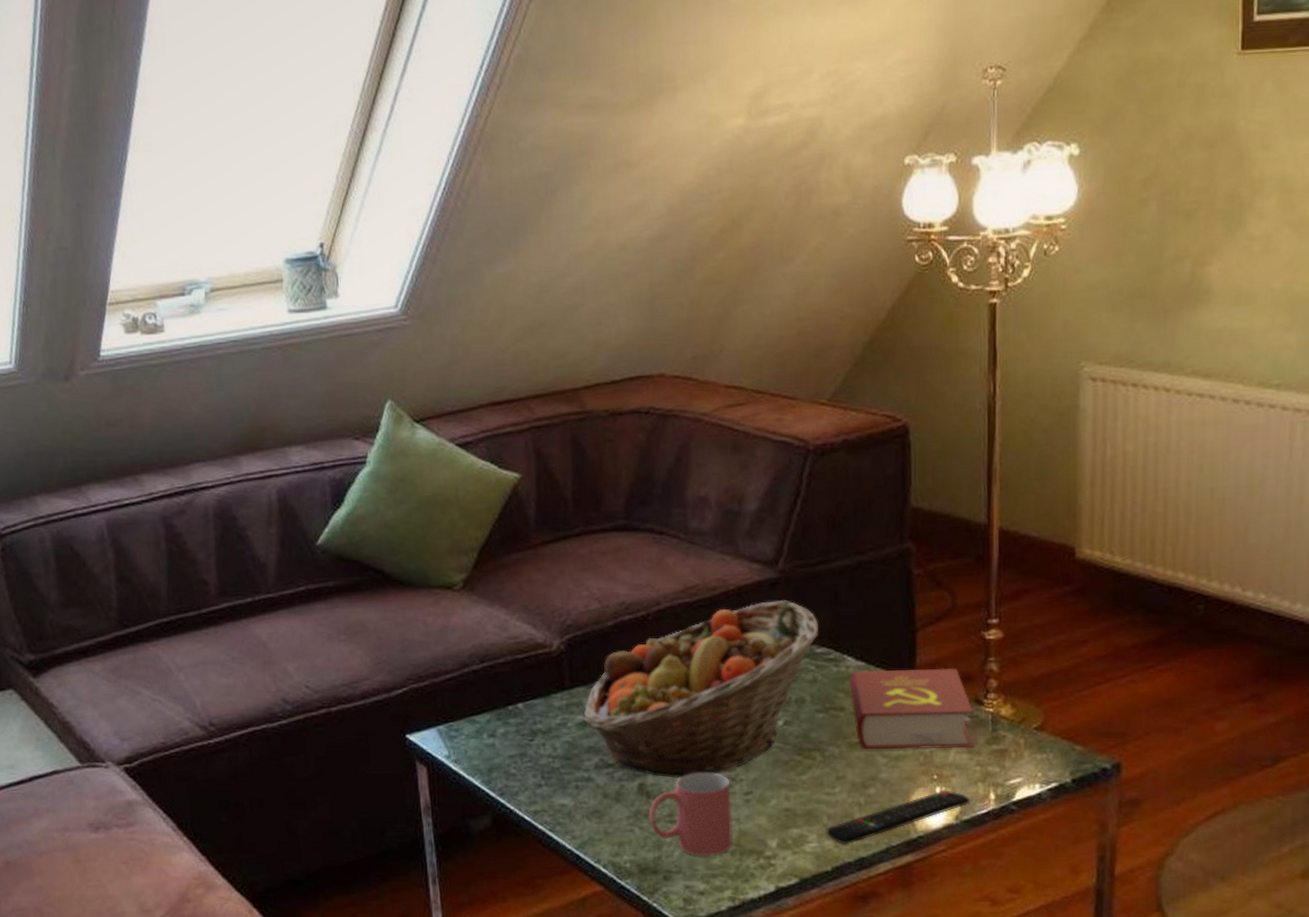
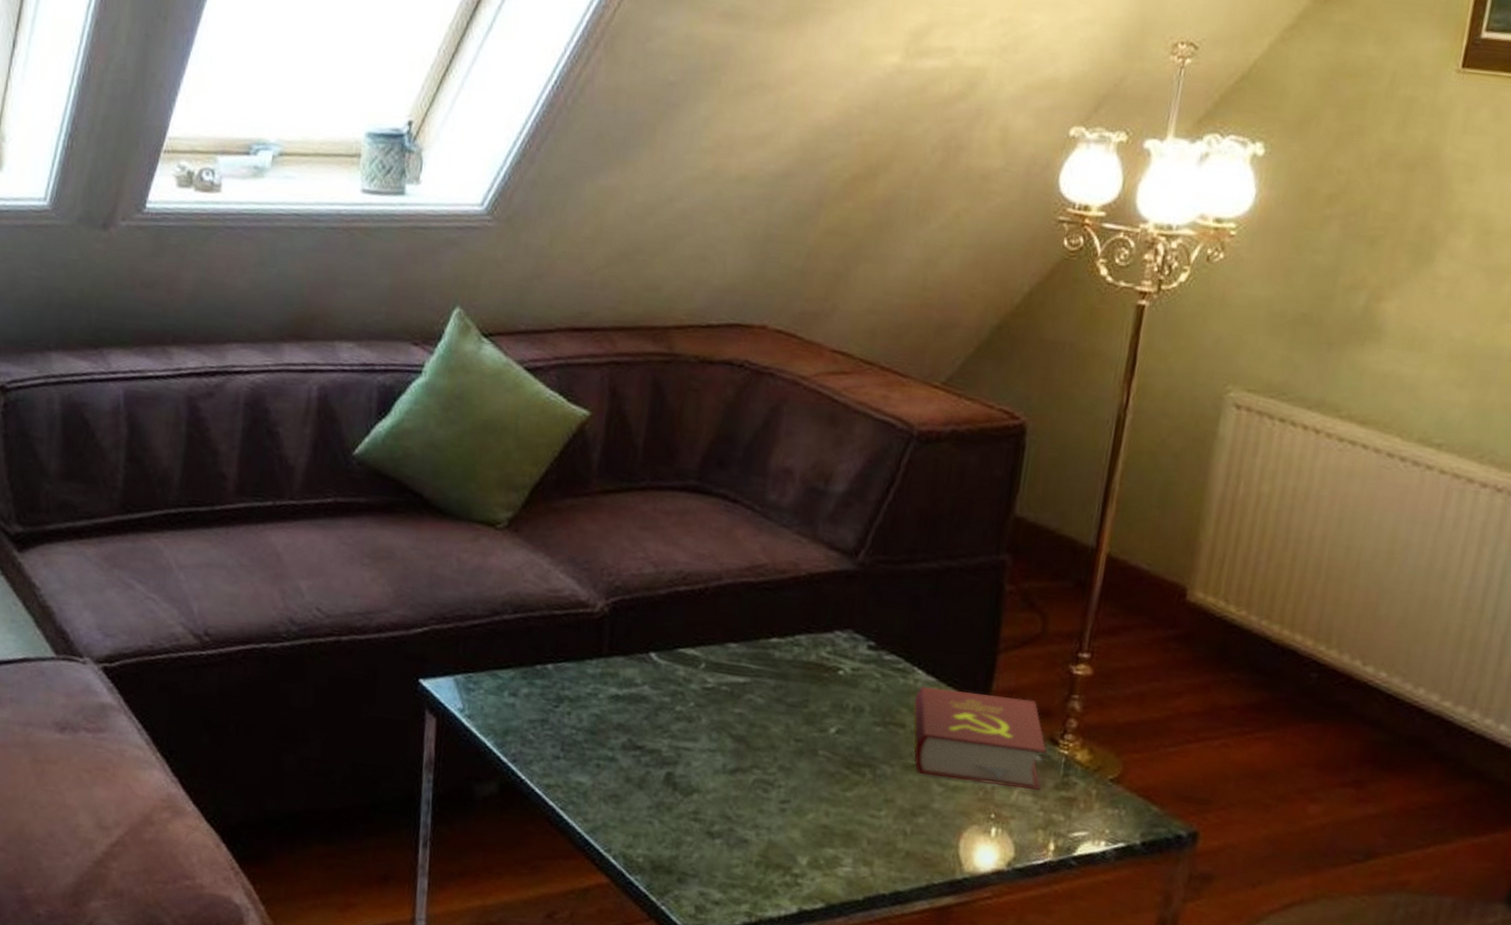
fruit basket: present [583,600,819,778] -> none [617,595,892,775]
mug: present [648,772,734,856] -> none [671,770,767,865]
remote control: present [826,790,970,844] -> none [863,831,1027,875]

